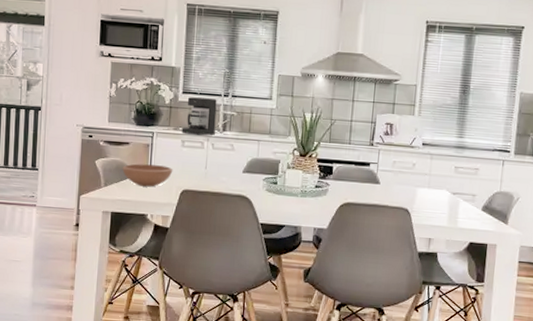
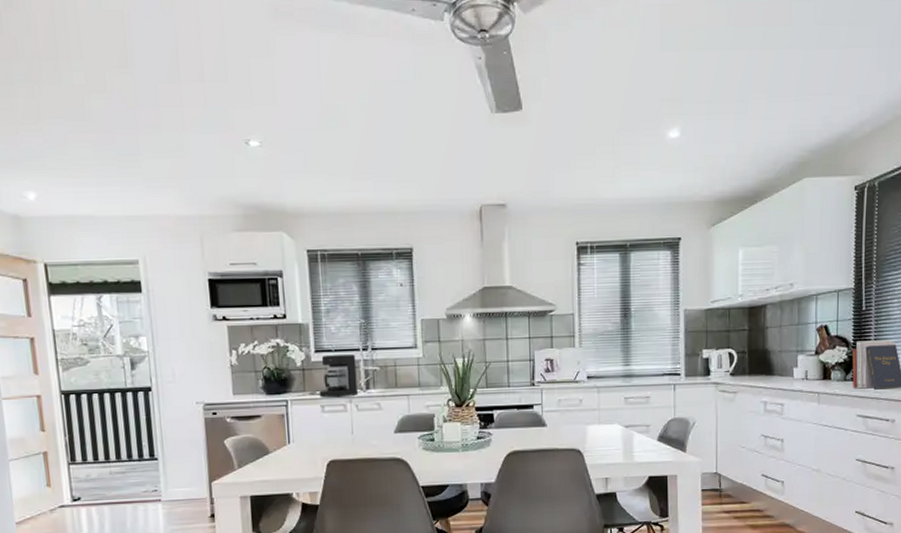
bowl: present [122,163,173,187] -> none [257,436,316,463]

